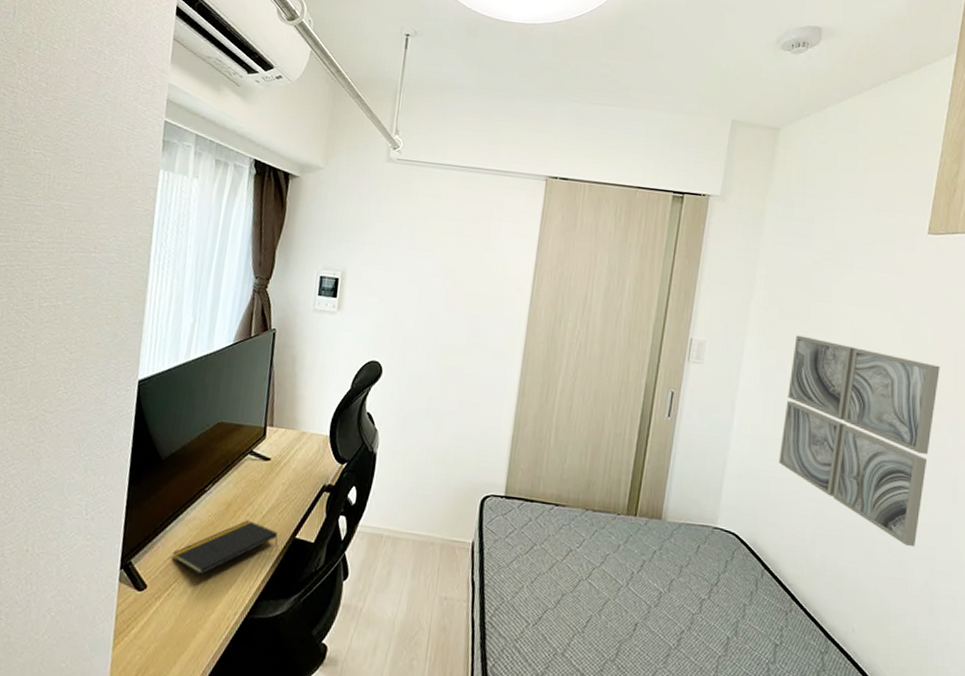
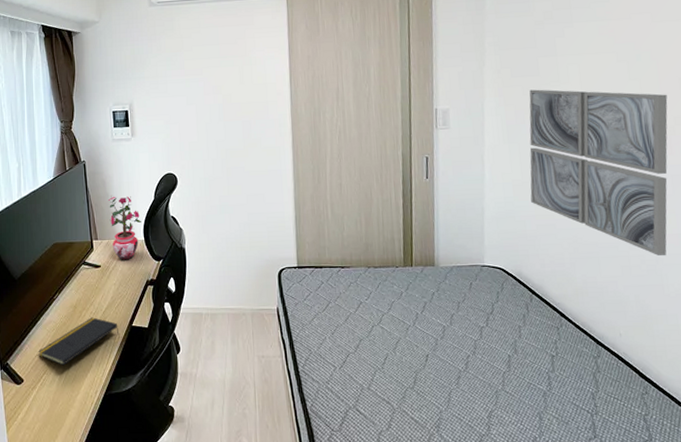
potted plant: none [289,375,331,457] -> present [108,195,142,261]

